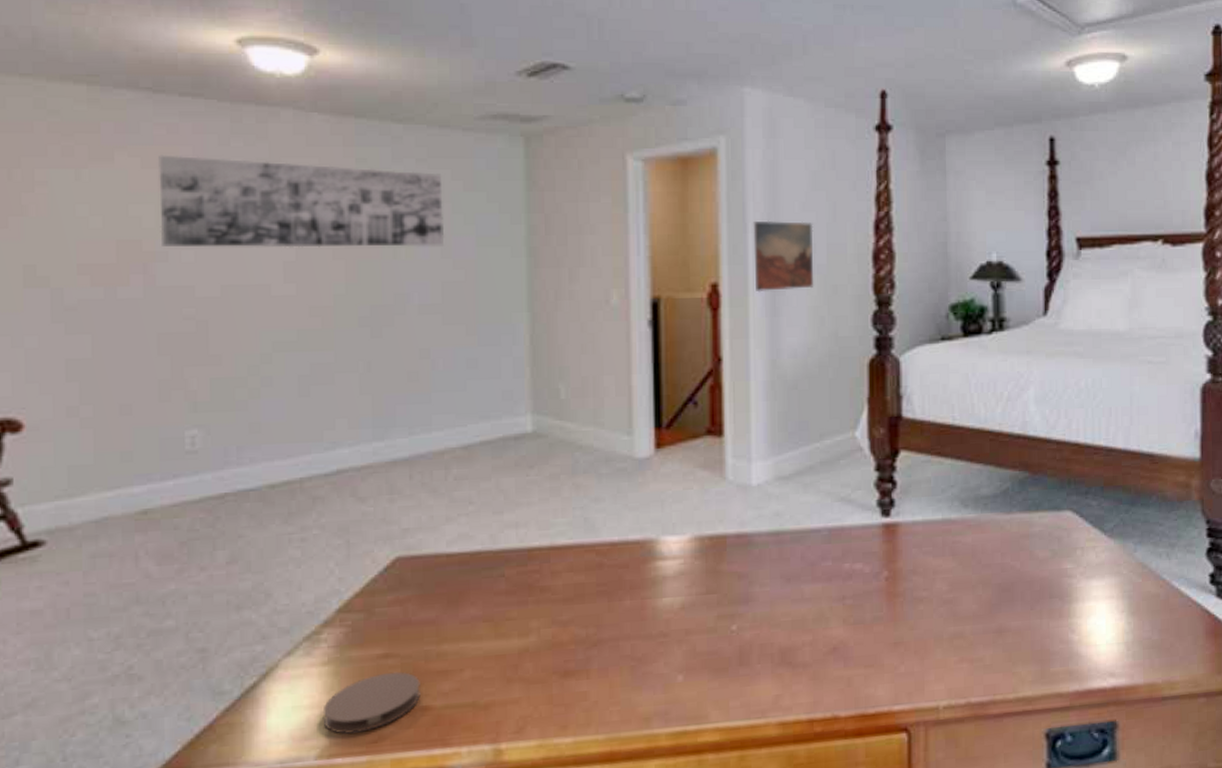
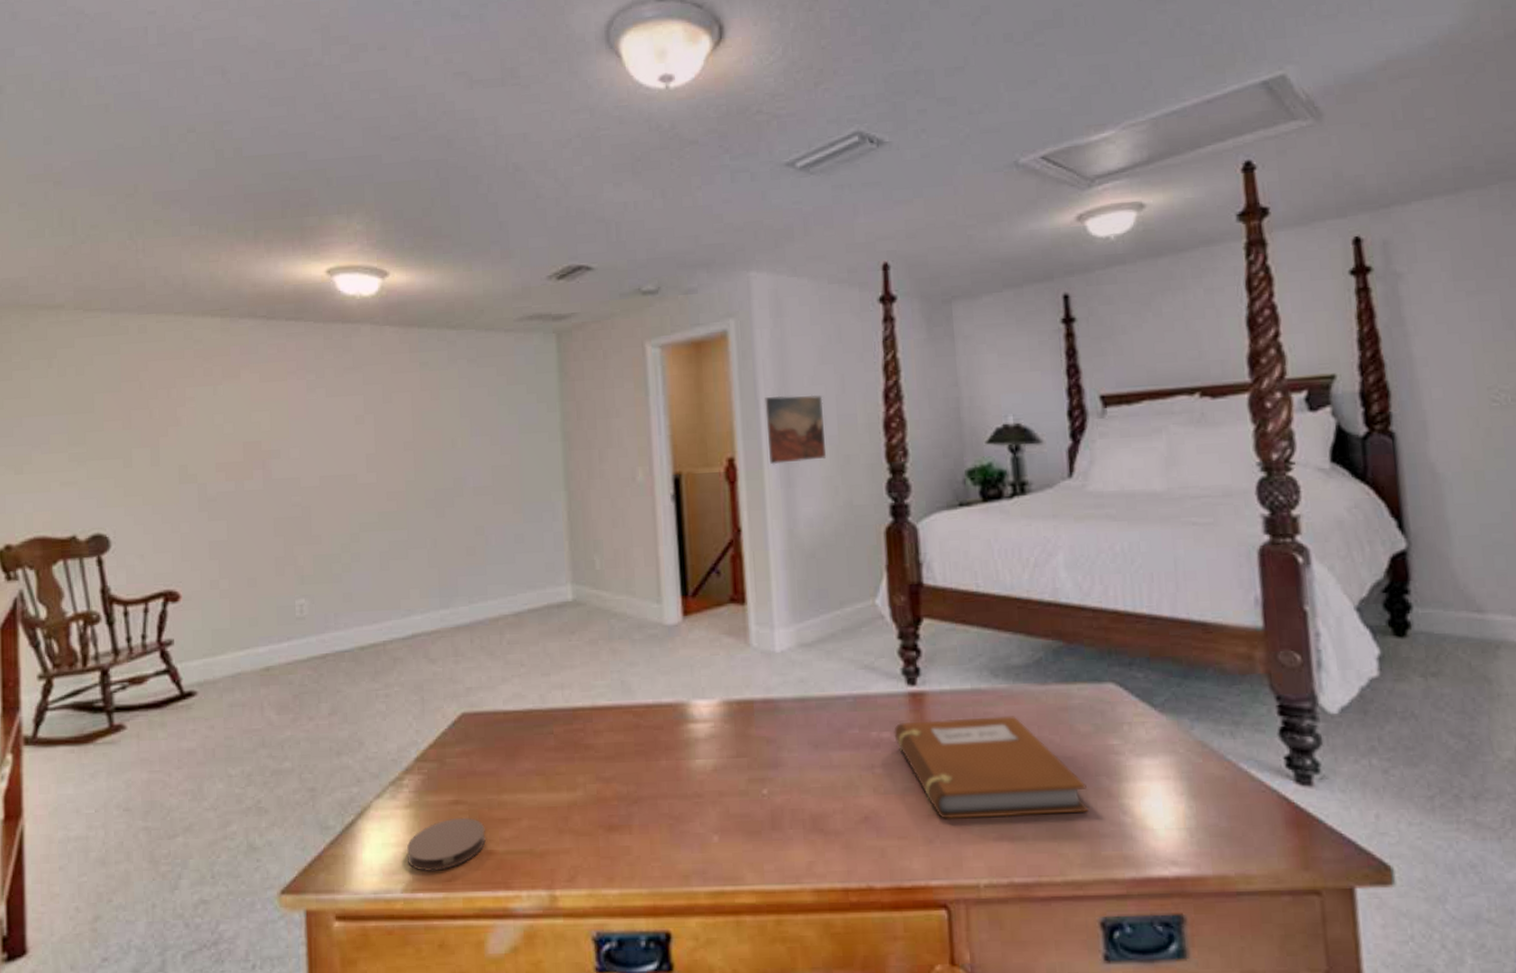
wall art: present [158,155,445,248] -> none [272,369,493,446]
notebook: none [866,544,1041,646] -> present [894,716,1088,819]

